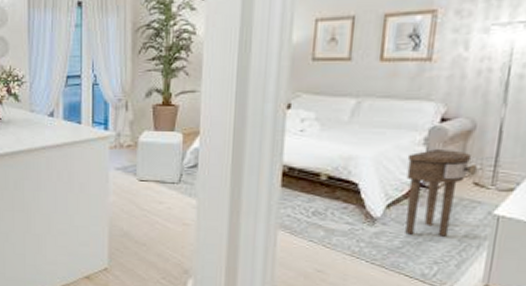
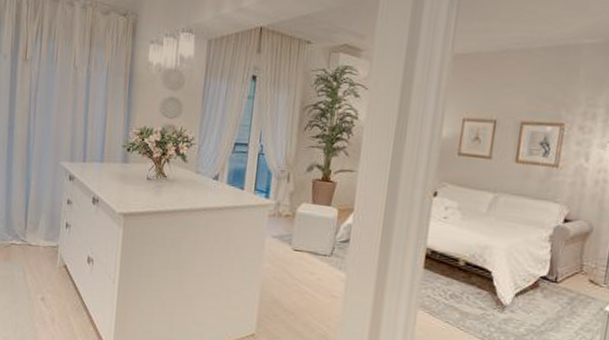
side table: present [405,148,479,237] -> none [530,245,594,328]

